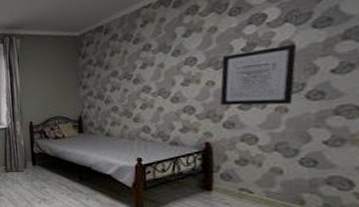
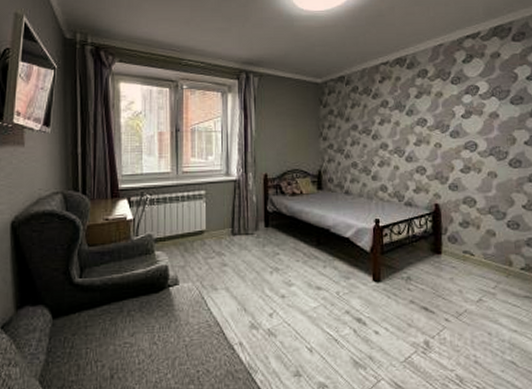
wall art: present [219,43,297,106] -> none [446,115,501,170]

